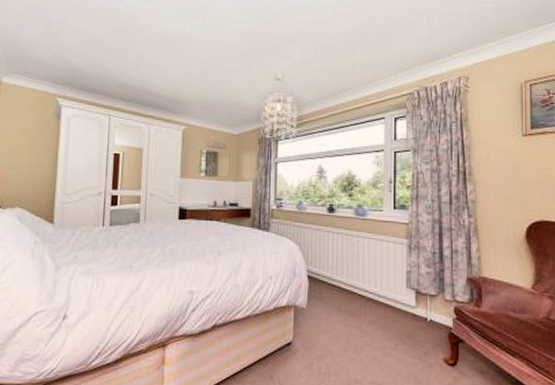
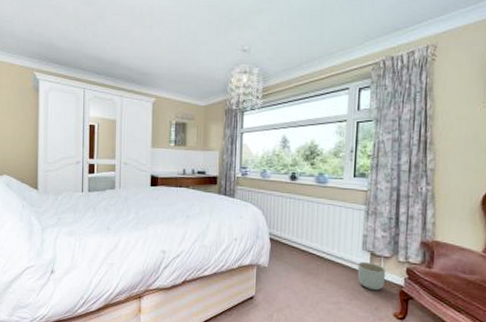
planter: none [403,300,433,333] -> present [357,261,386,291]

